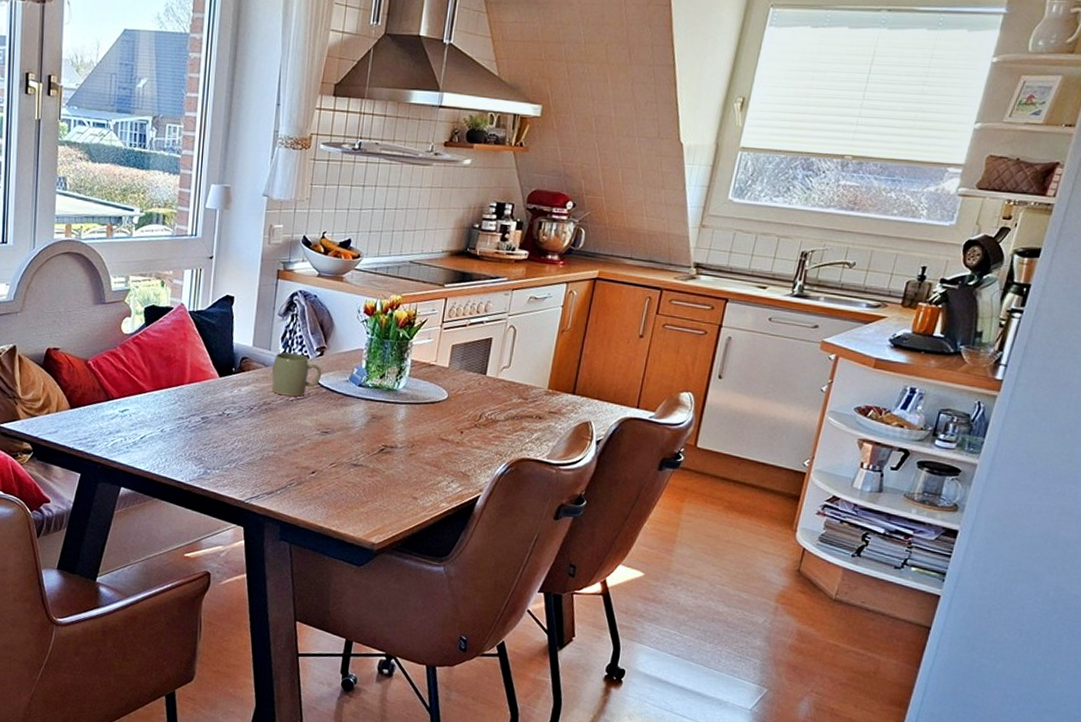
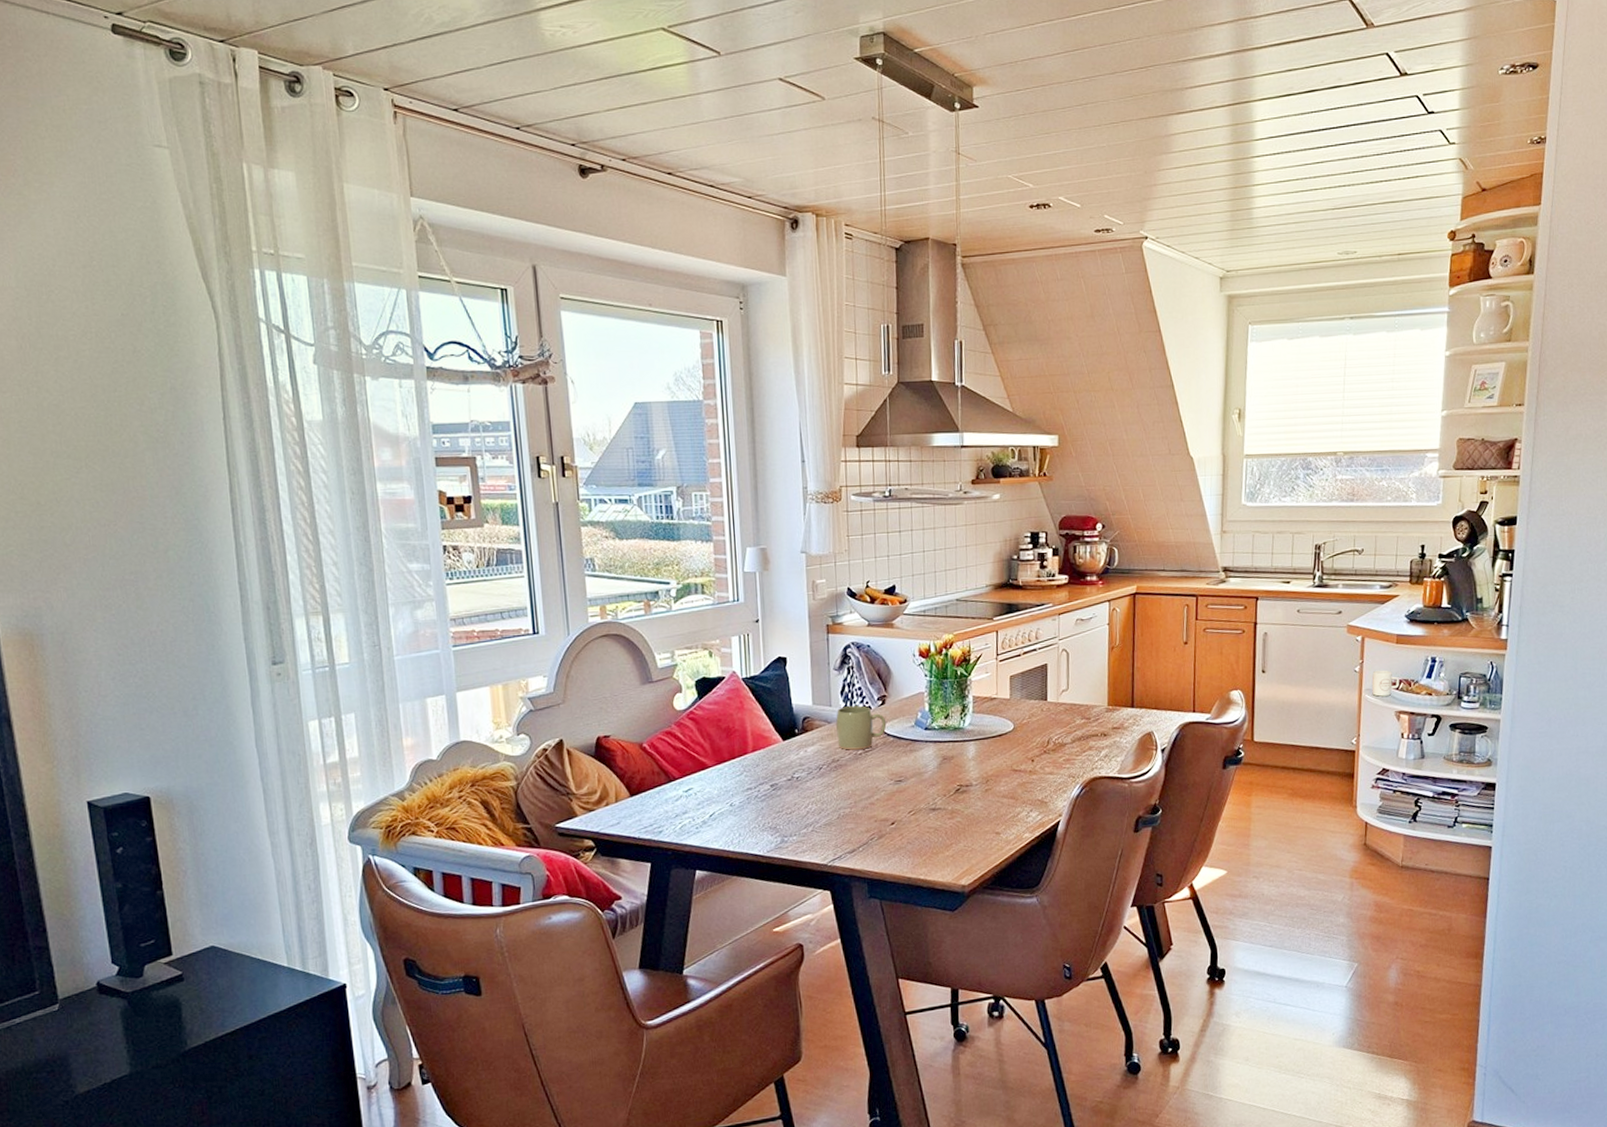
mug: none [836,393,870,422] -> present [1371,670,1400,697]

